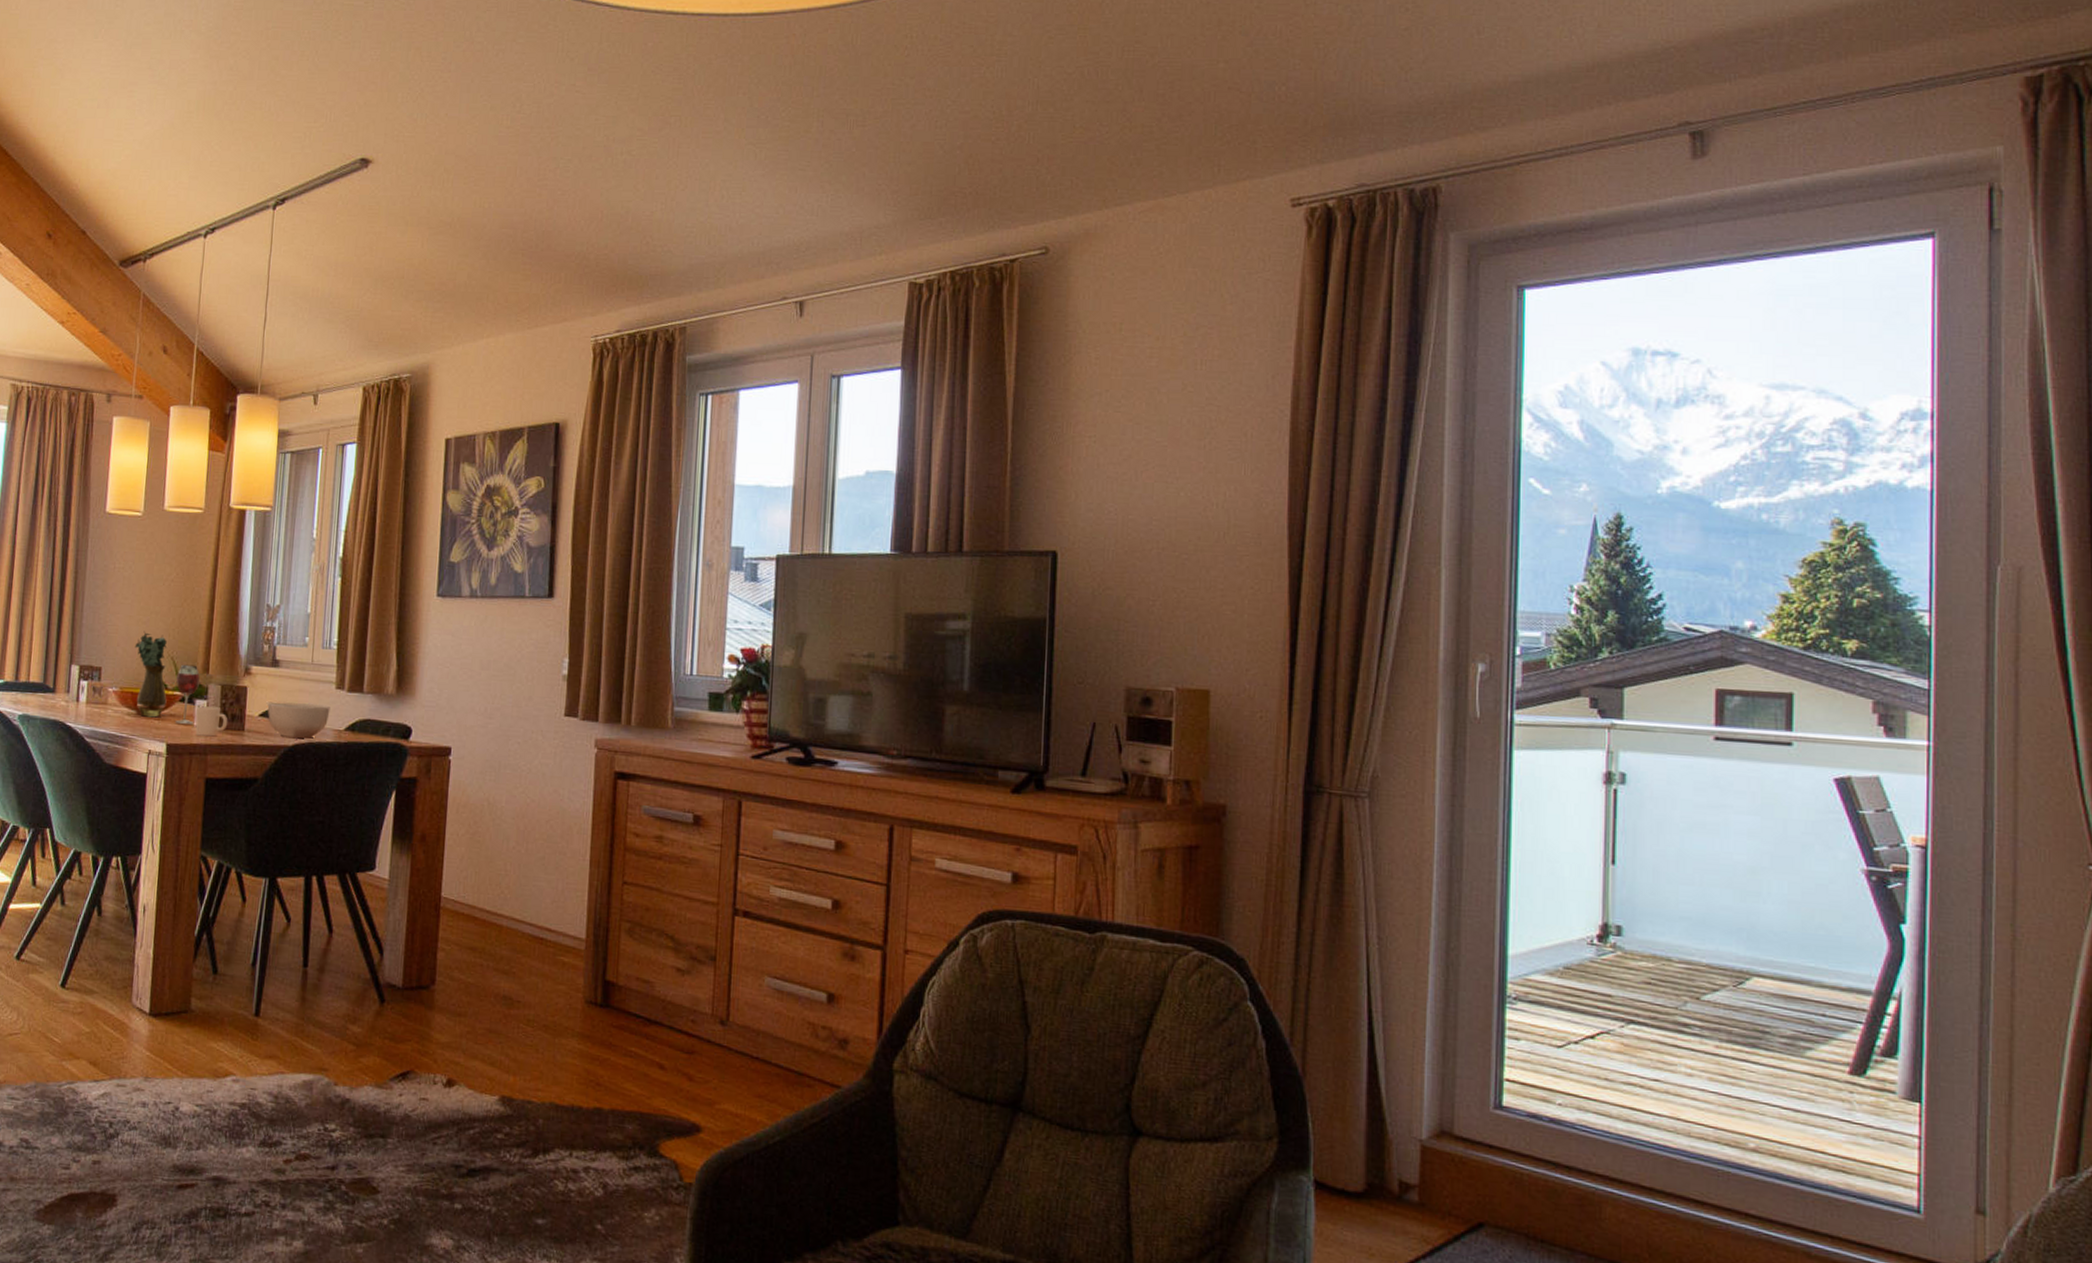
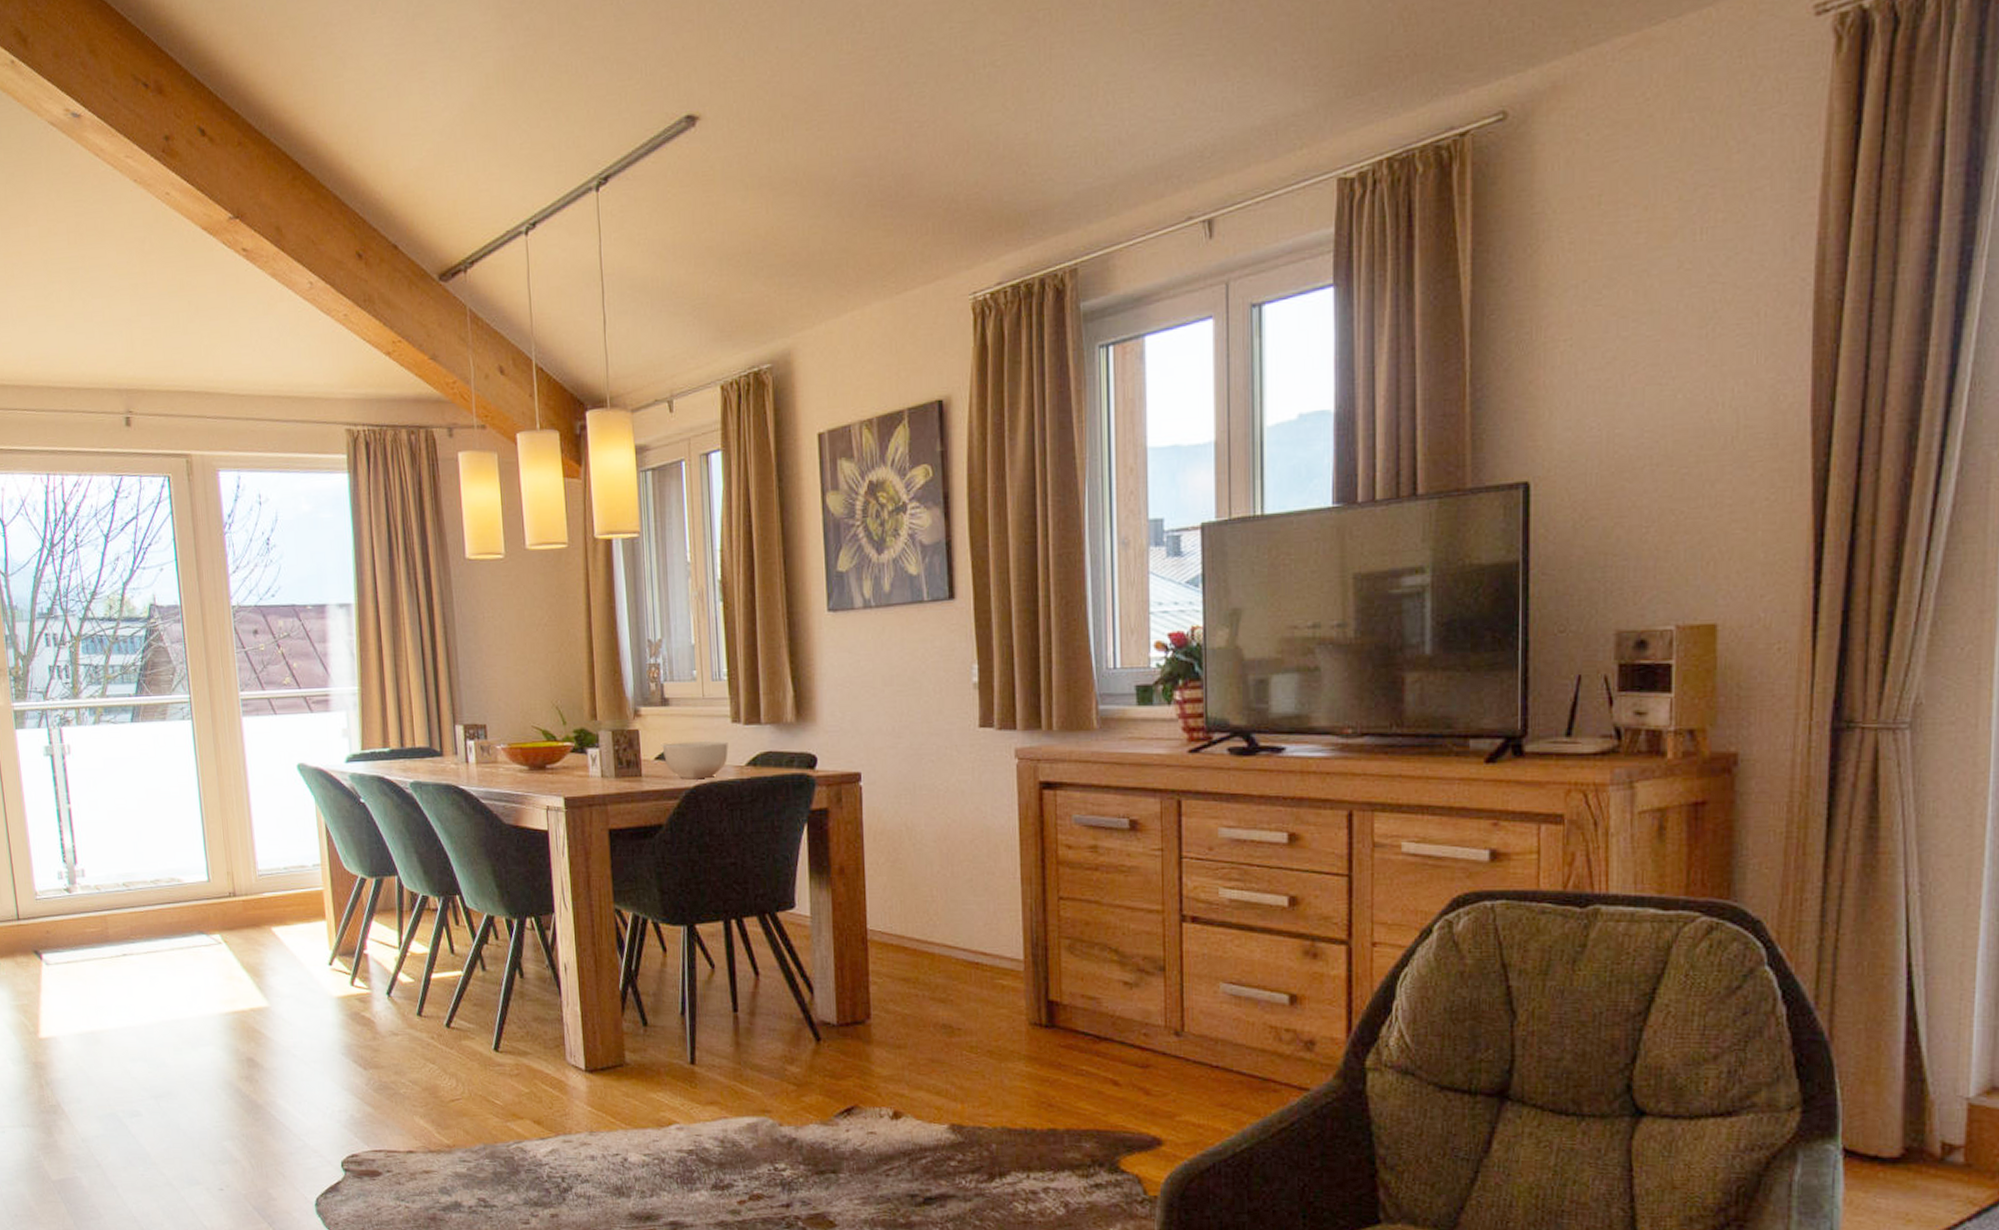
vase: present [134,631,168,718] -> none [516,682,558,772]
wineglass: present [175,664,200,724] -> none [564,712,589,775]
mug: present [195,706,228,738] -> none [588,754,624,787]

